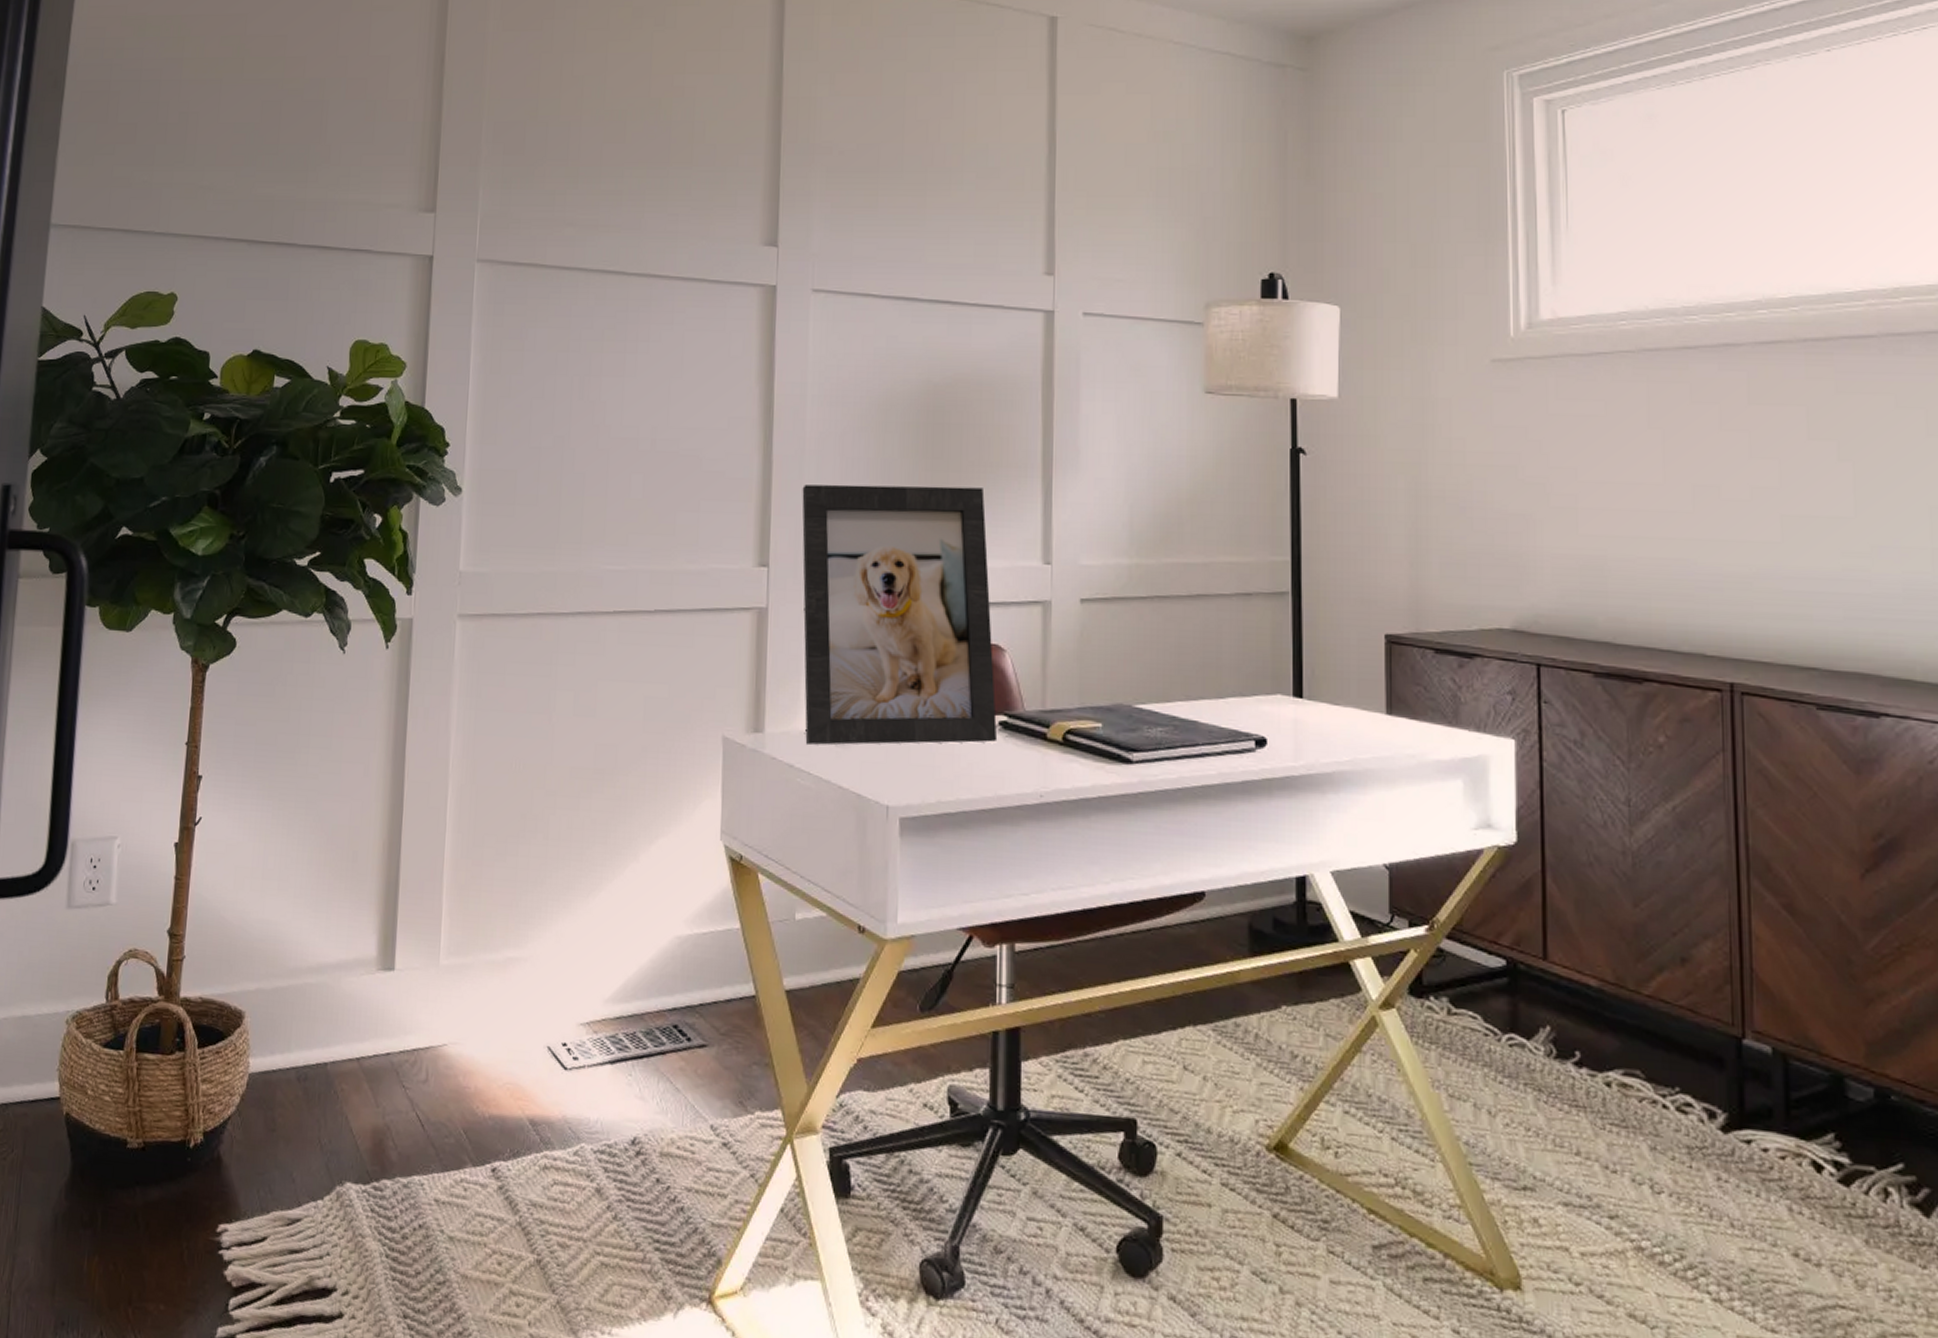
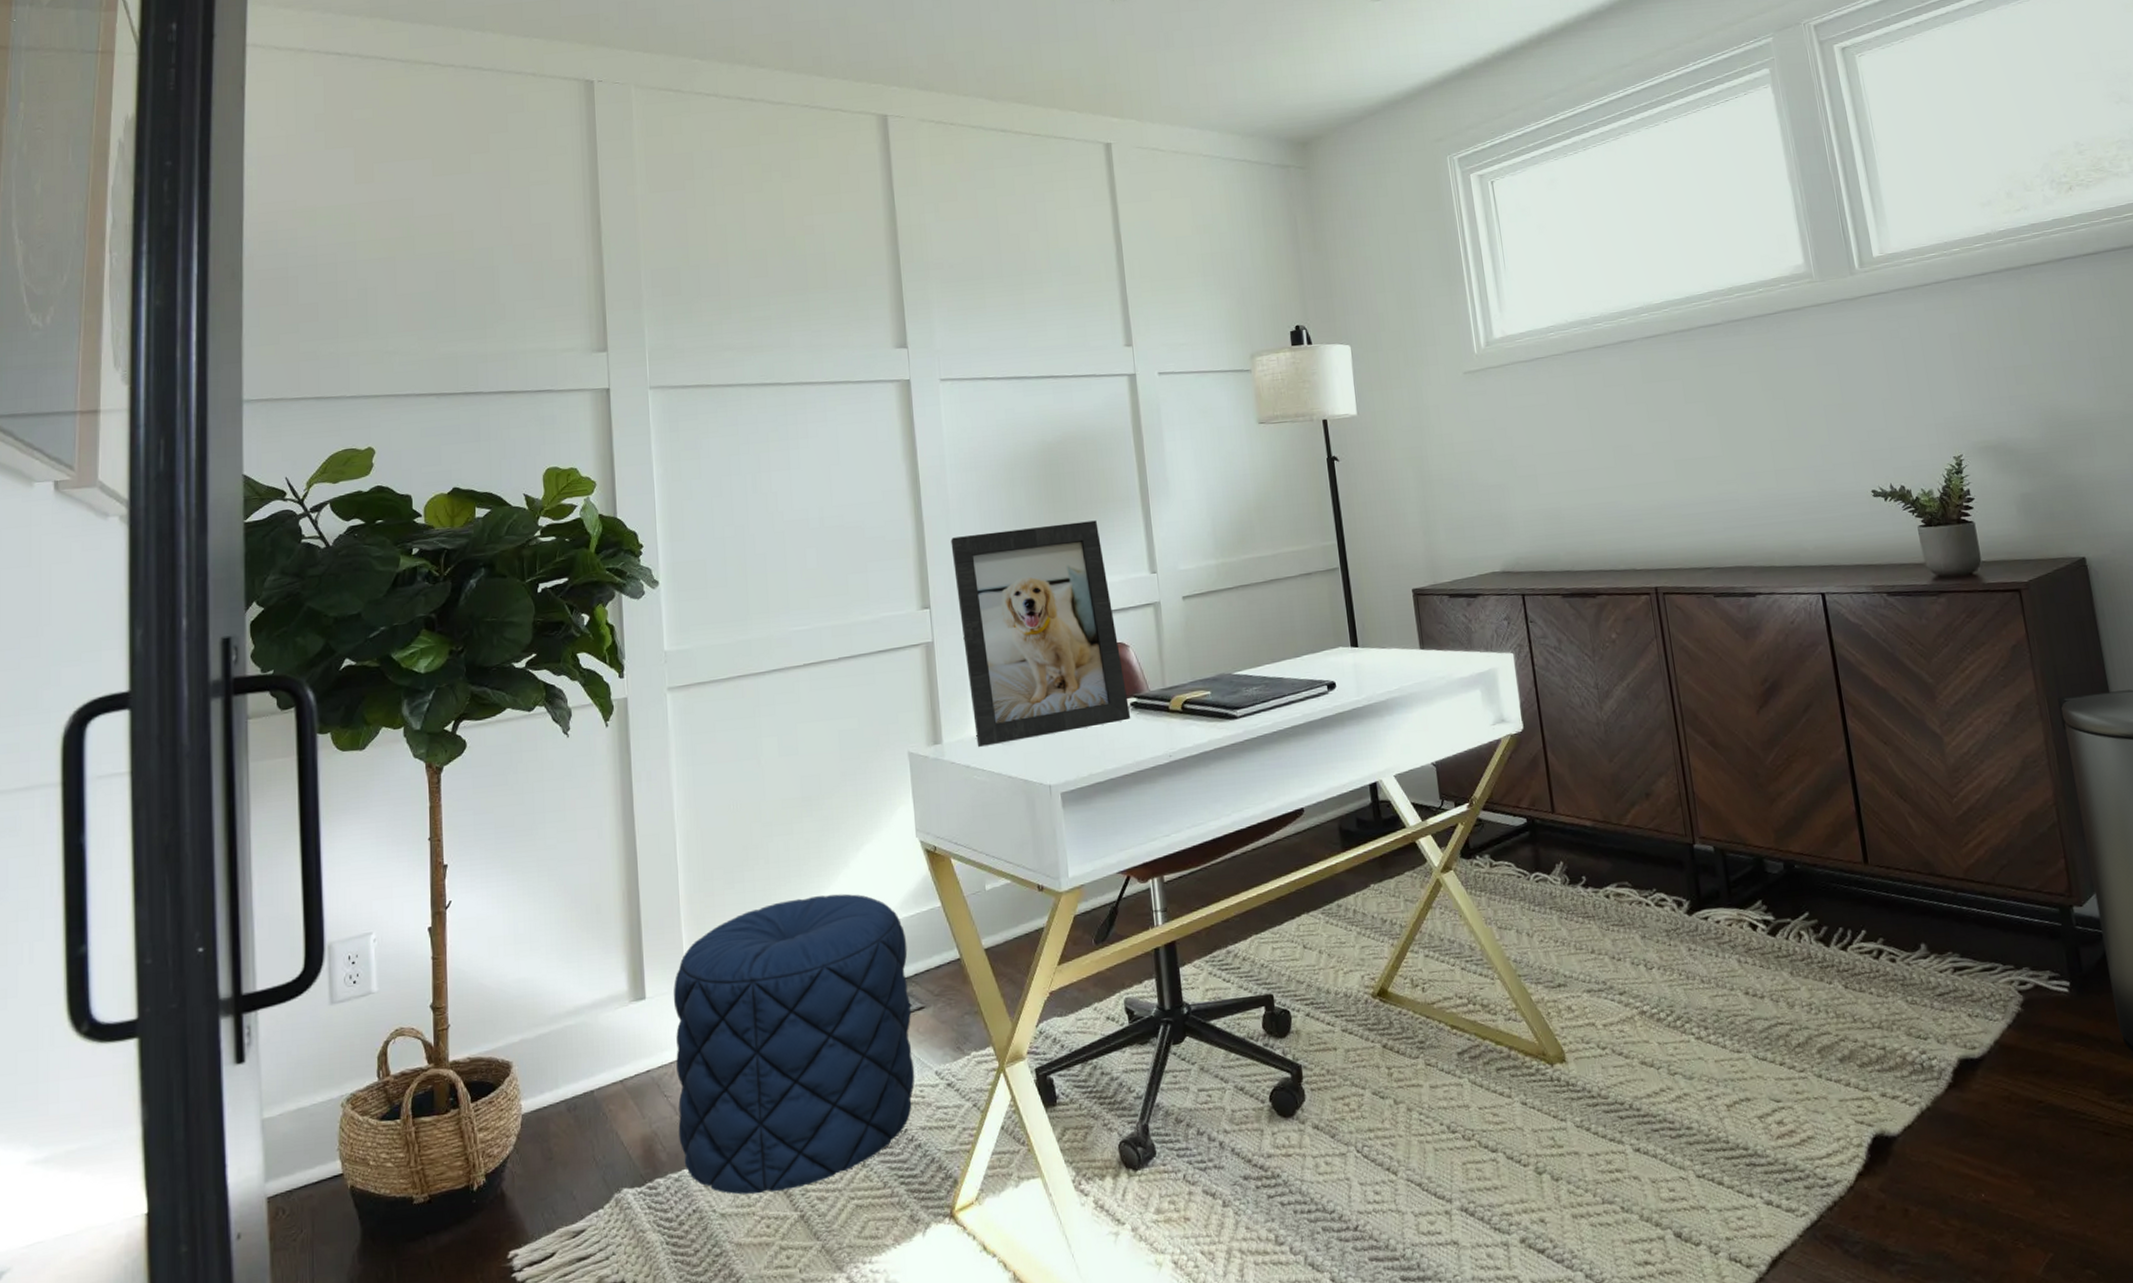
pouf: none [413,887,695,1227] -> present [673,893,915,1195]

